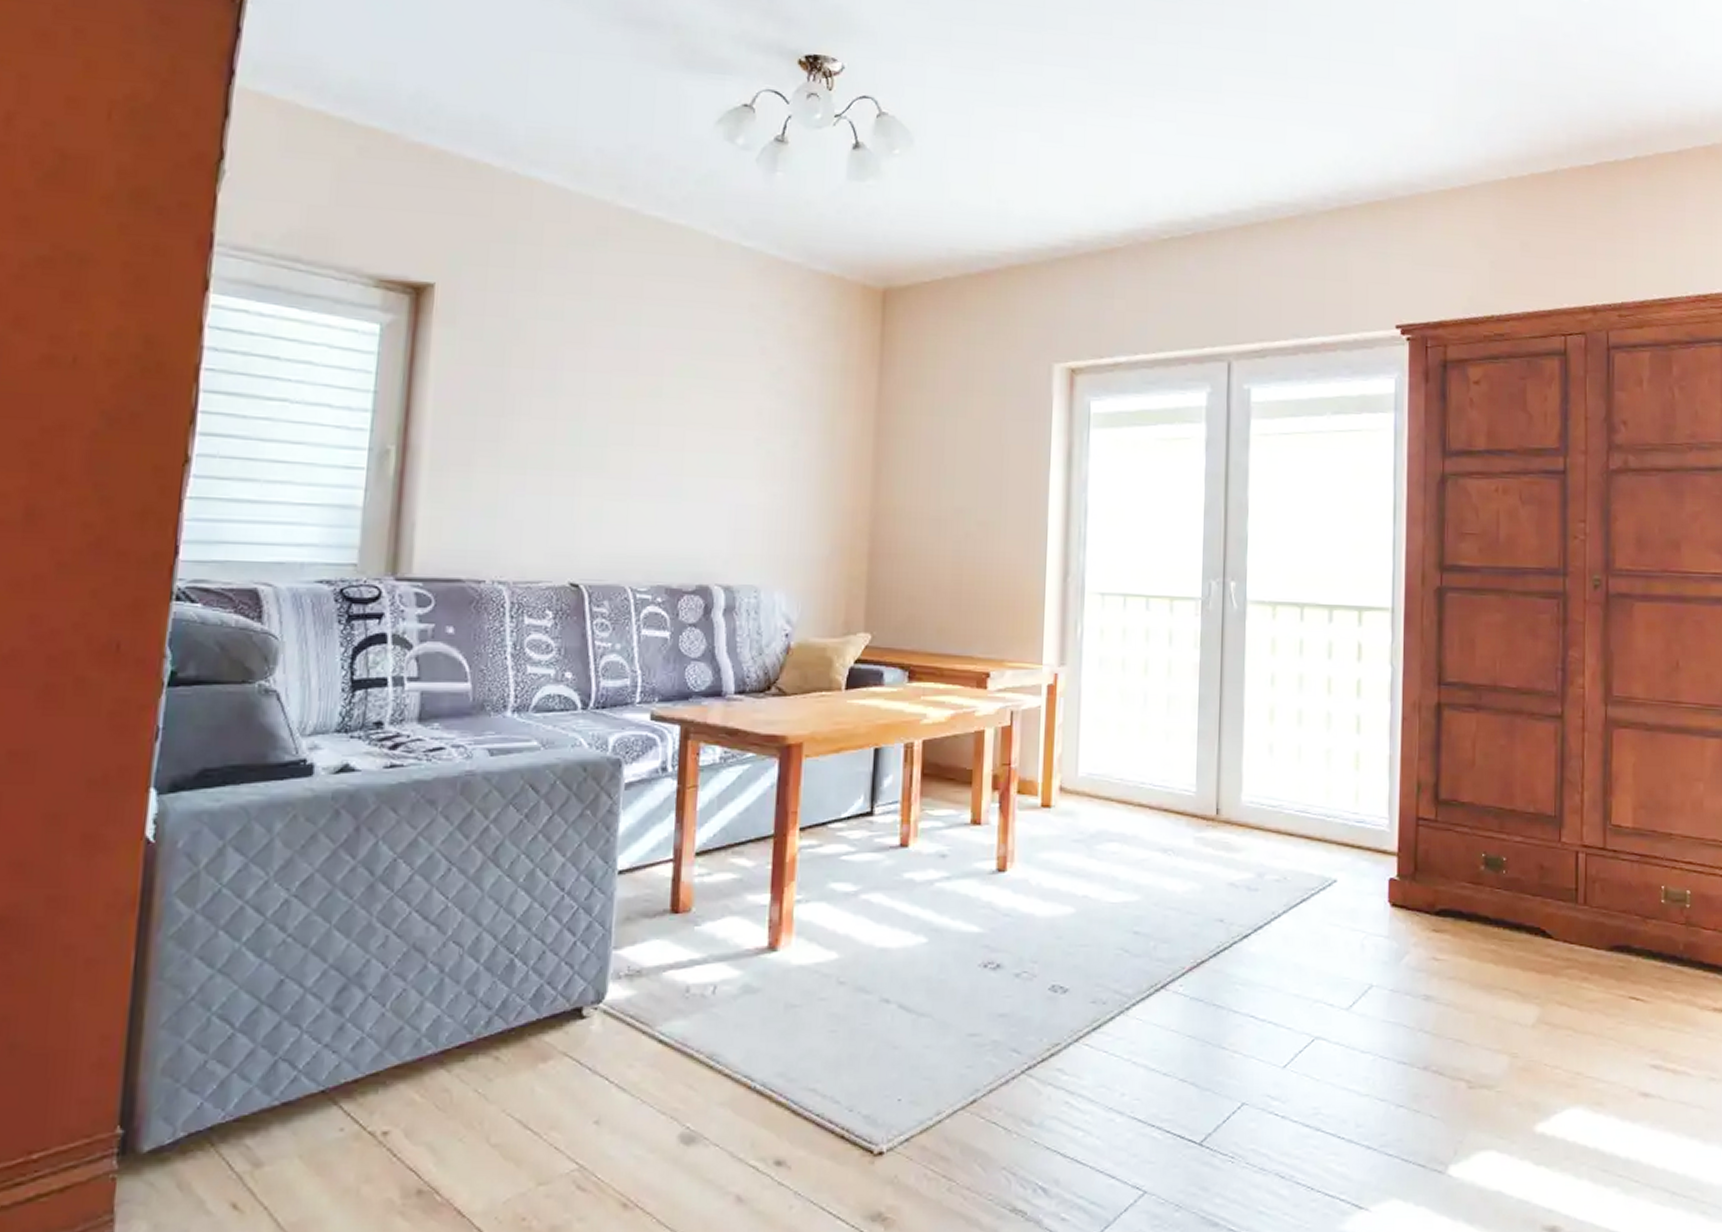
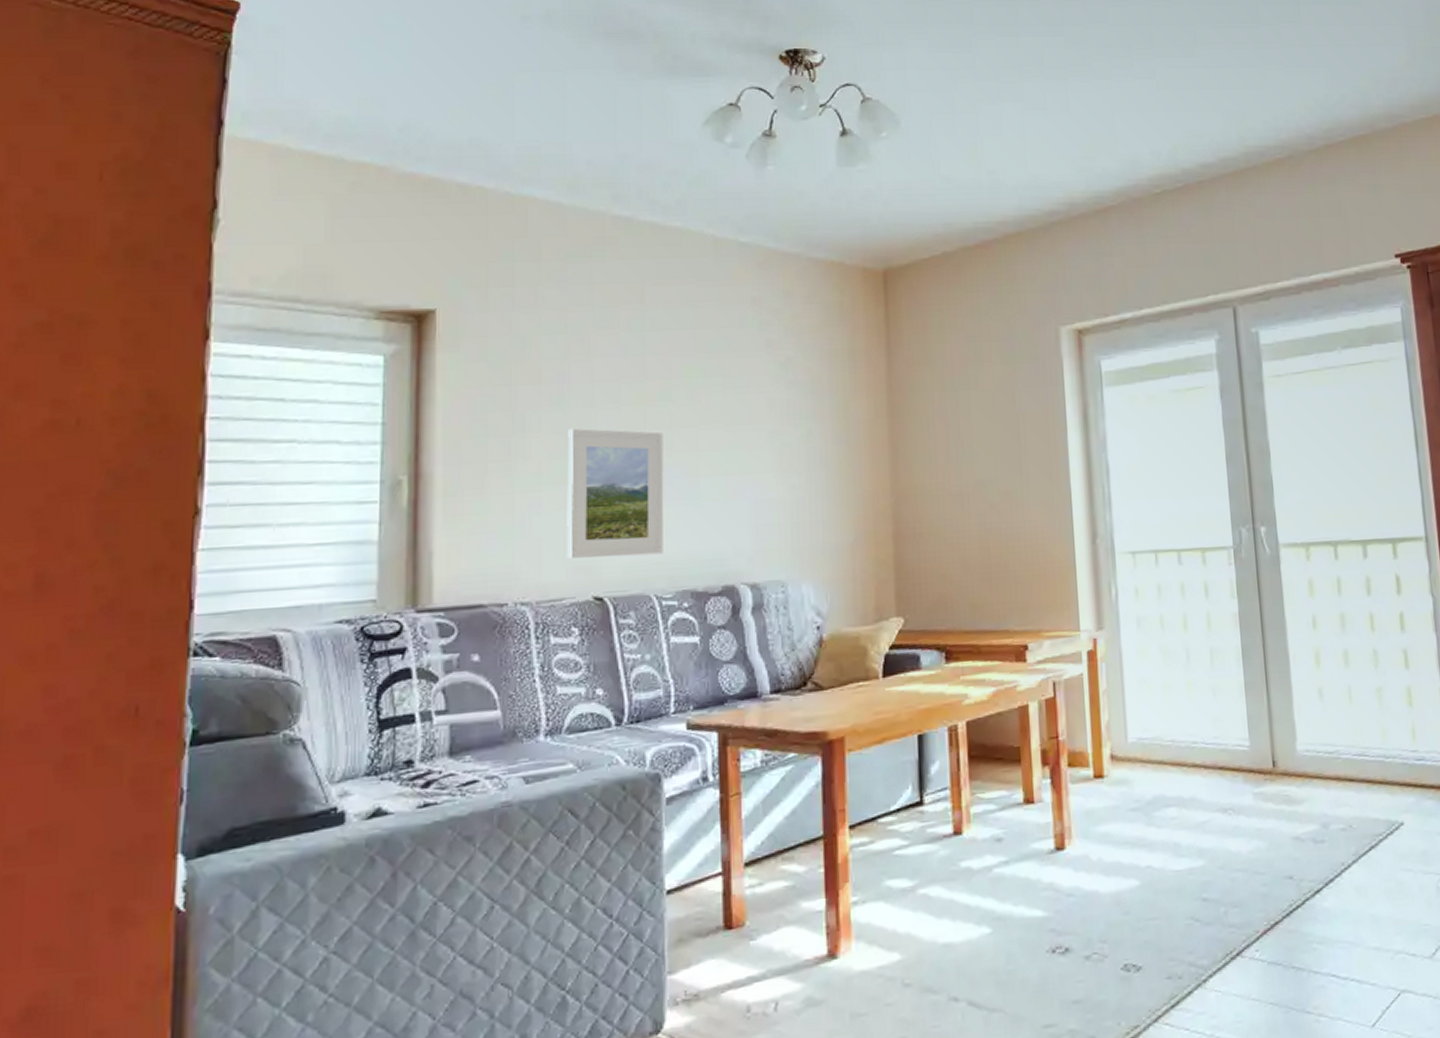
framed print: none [547,416,651,548] -> present [567,428,665,558]

